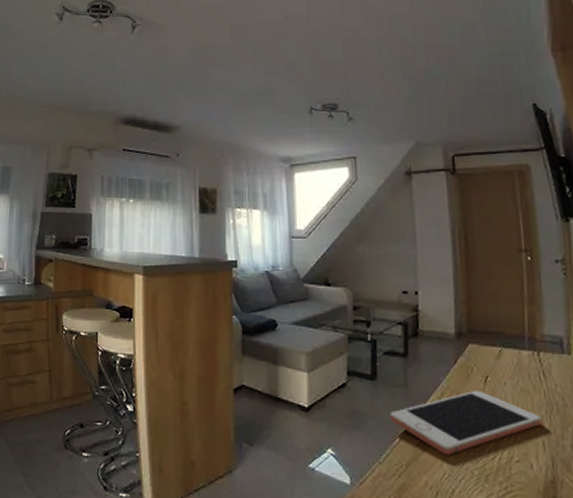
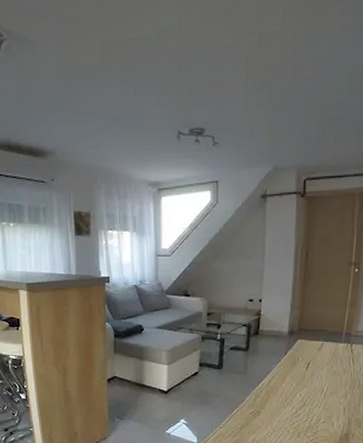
cell phone: present [389,391,543,455] -> none [230,374,347,420]

